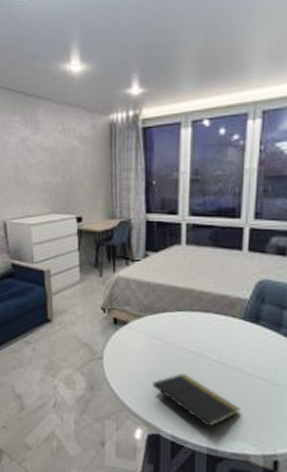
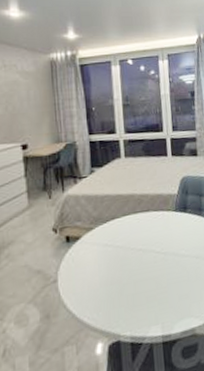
notepad: present [152,373,241,437] -> none [108,272,184,324]

